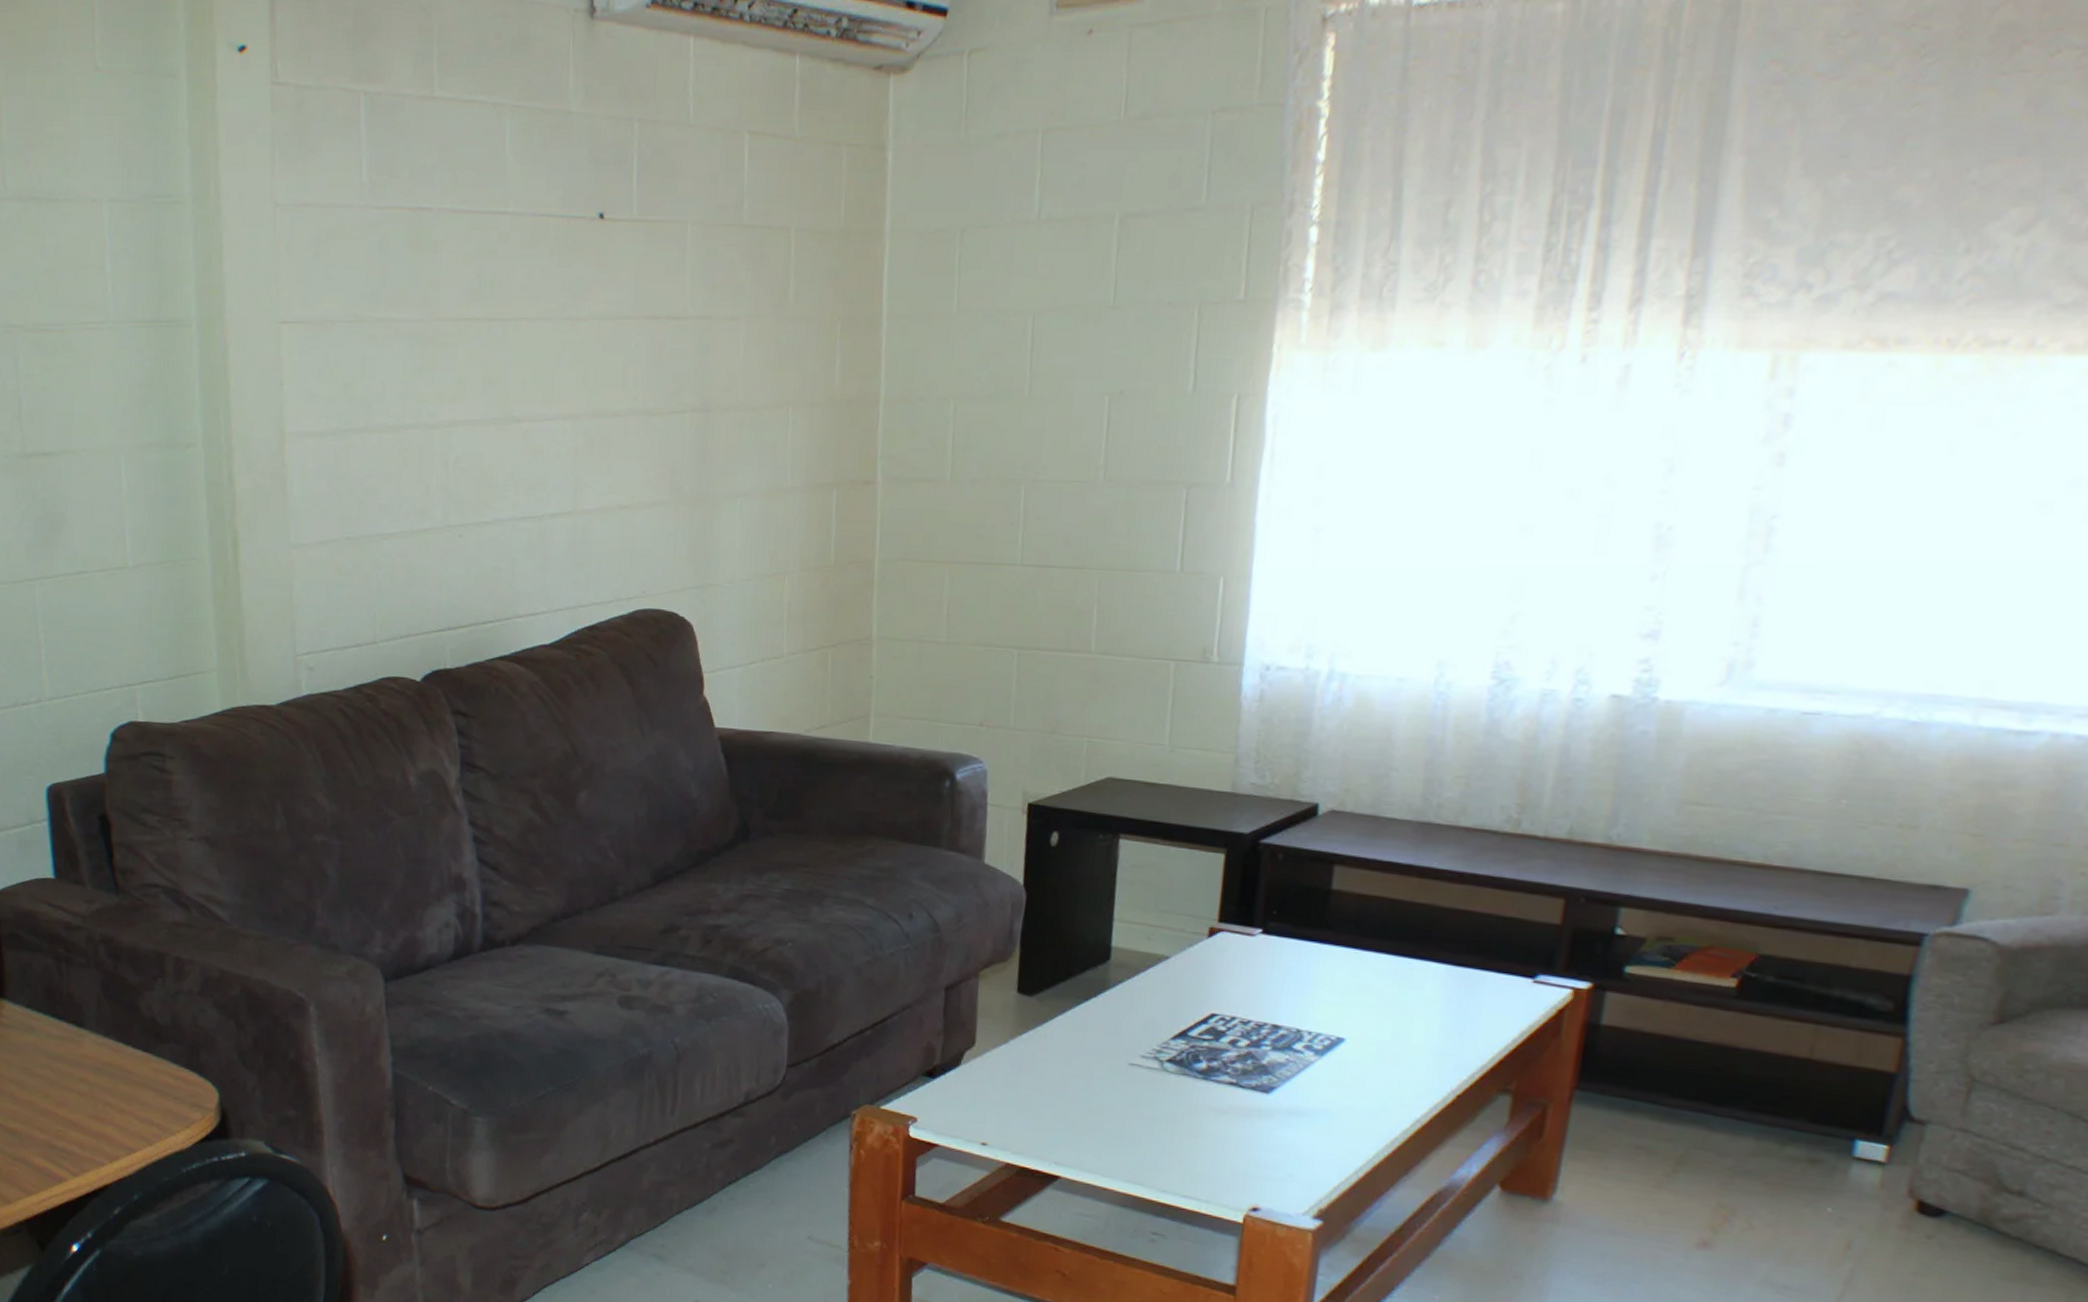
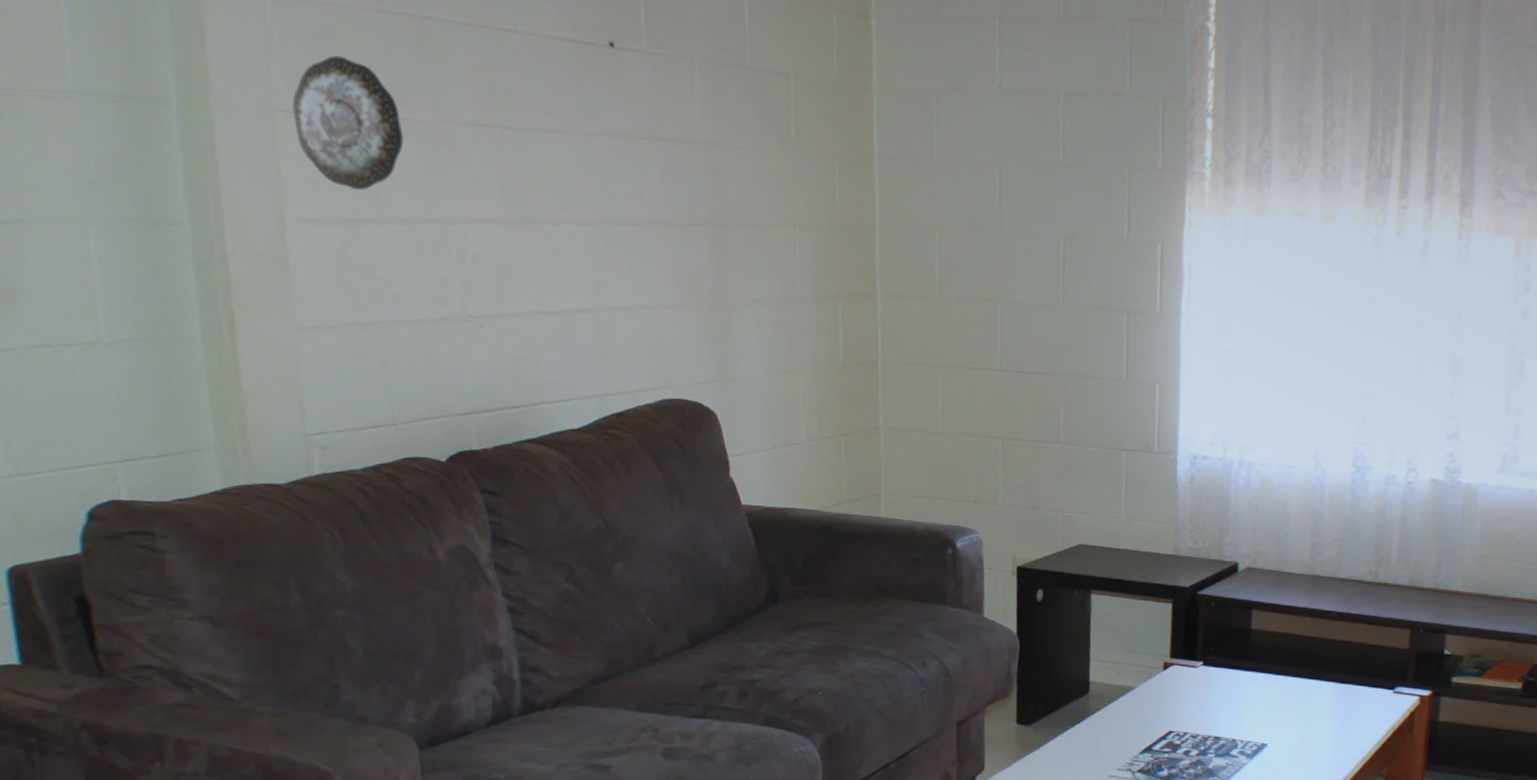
decorative plate: none [295,259,395,400] -> present [291,55,404,191]

